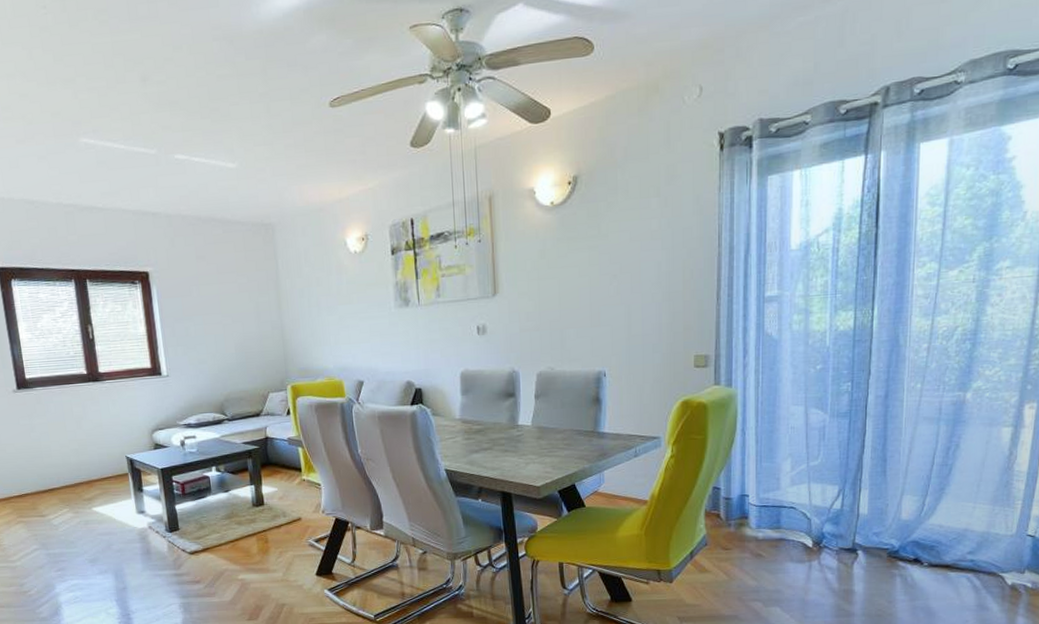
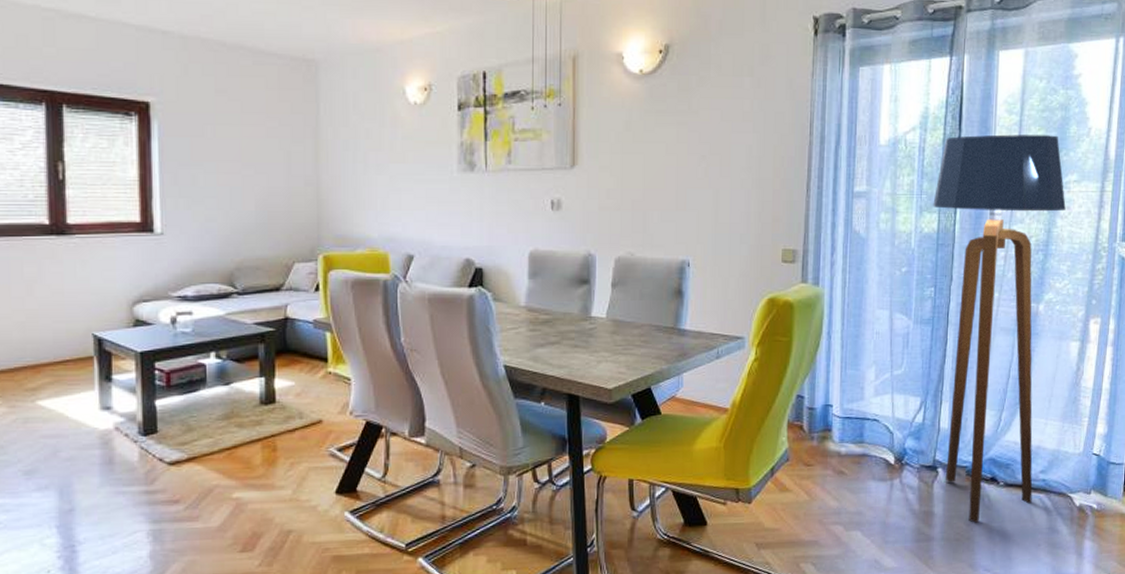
floor lamp: none [848,223,997,600] -> present [933,134,1066,523]

